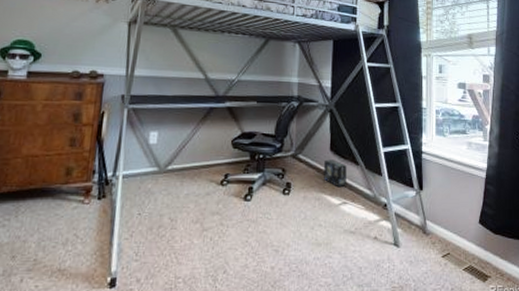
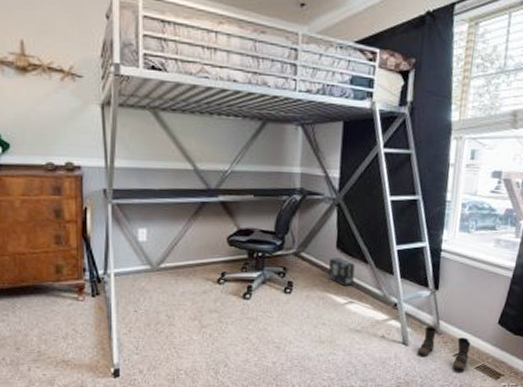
boots: none [408,227,457,272] -> present [417,327,471,370]

